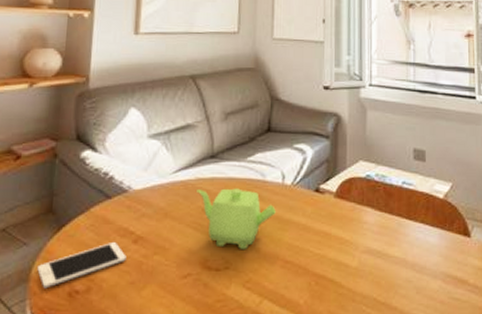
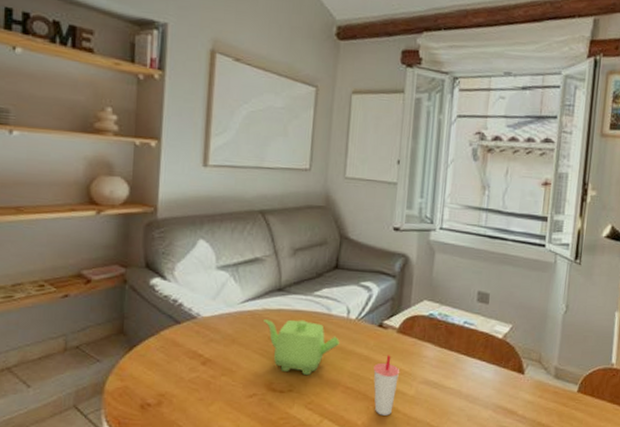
cell phone: present [37,241,126,289] -> none [110,362,195,401]
cup: none [313,222,341,292] -> present [373,355,400,416]

